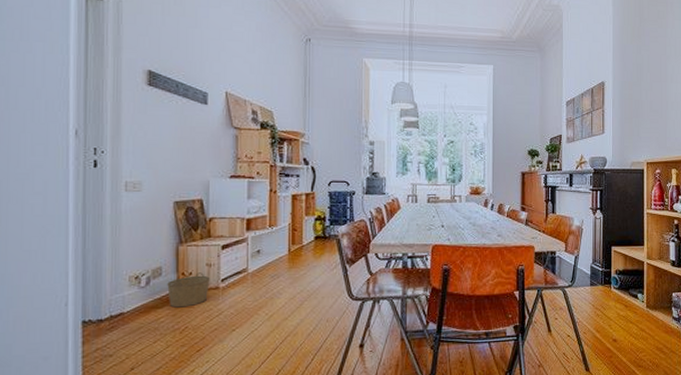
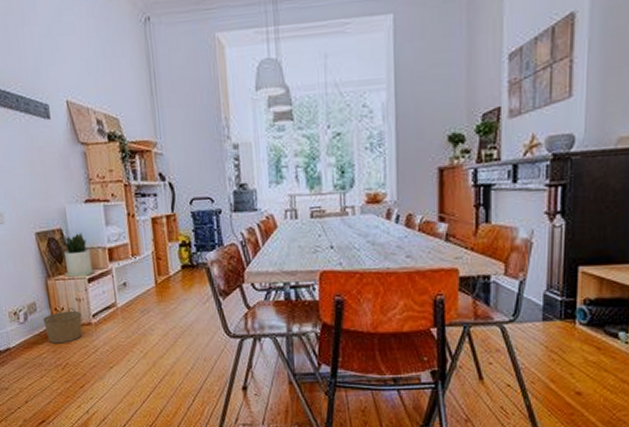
planter: none [198,204,231,245] -> present [61,233,96,278]

